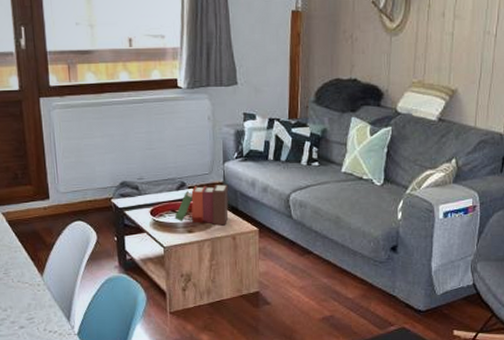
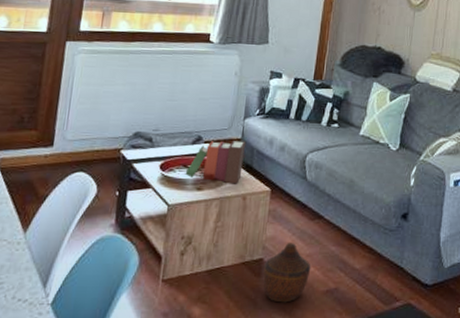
woven basket: none [260,276,306,329] -> present [263,242,311,303]

